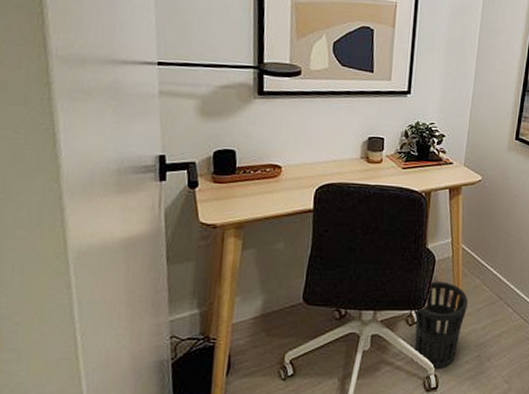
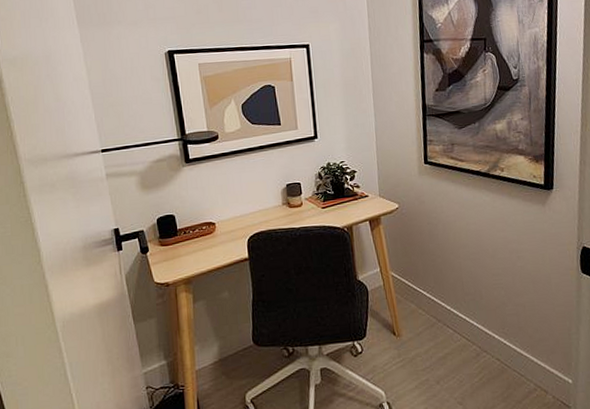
wastebasket: present [414,281,468,369] -> none [357,310,407,397]

